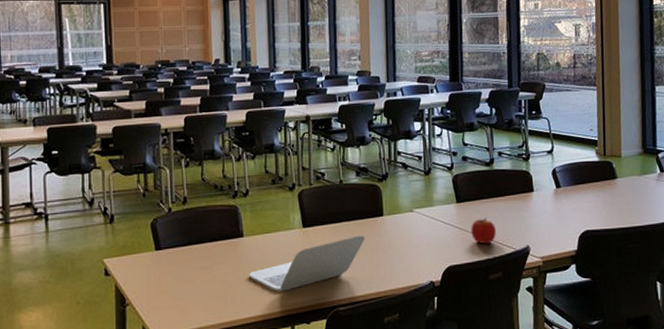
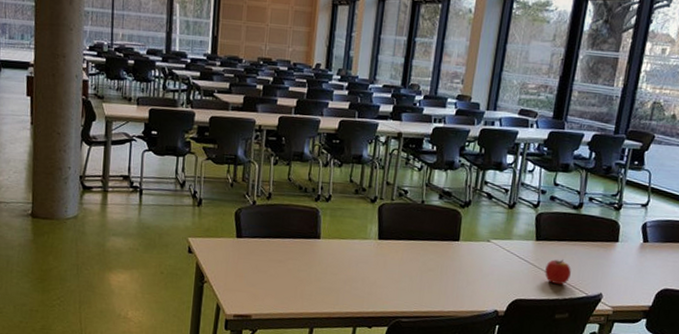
laptop: present [249,235,365,292] -> none [320,255,438,295]

